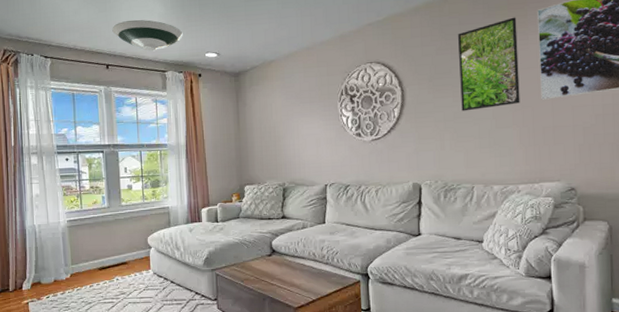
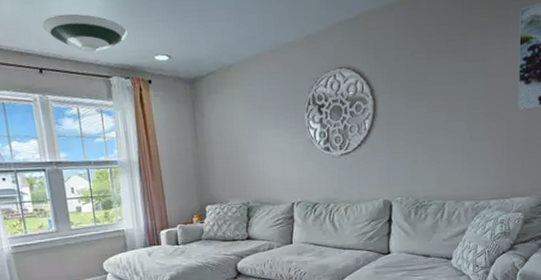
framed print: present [458,17,520,111] -> none [435,17,498,123]

